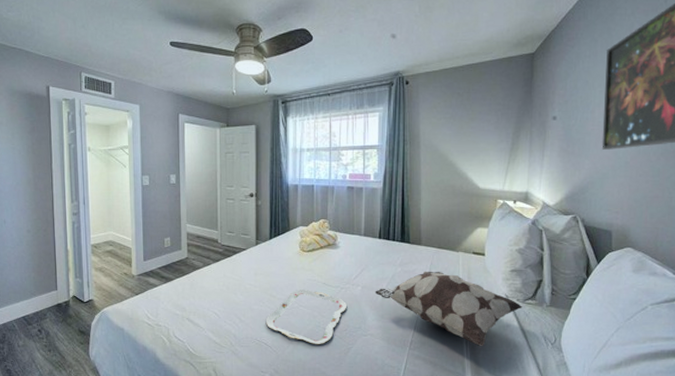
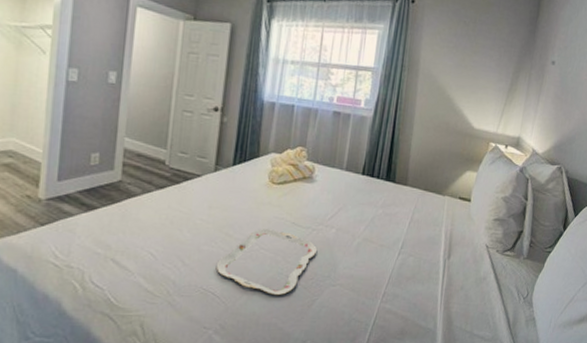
decorative pillow: present [375,271,523,346] -> none [350,214,501,299]

